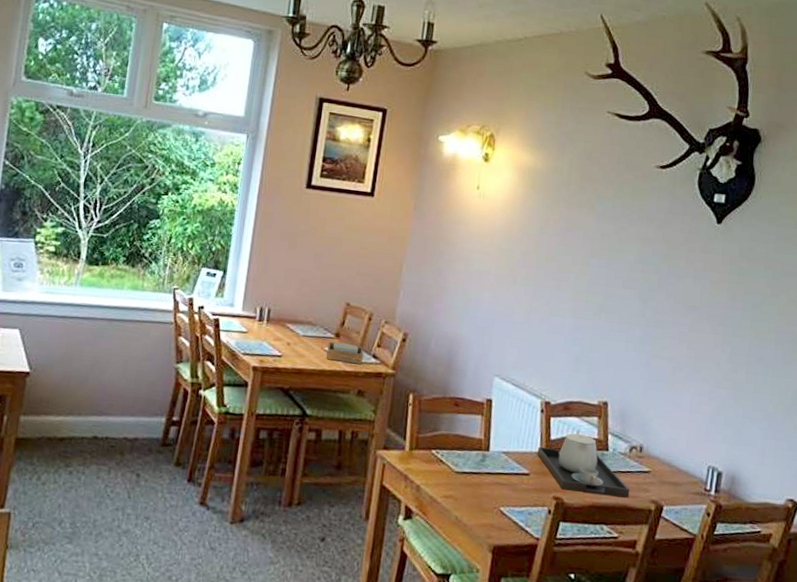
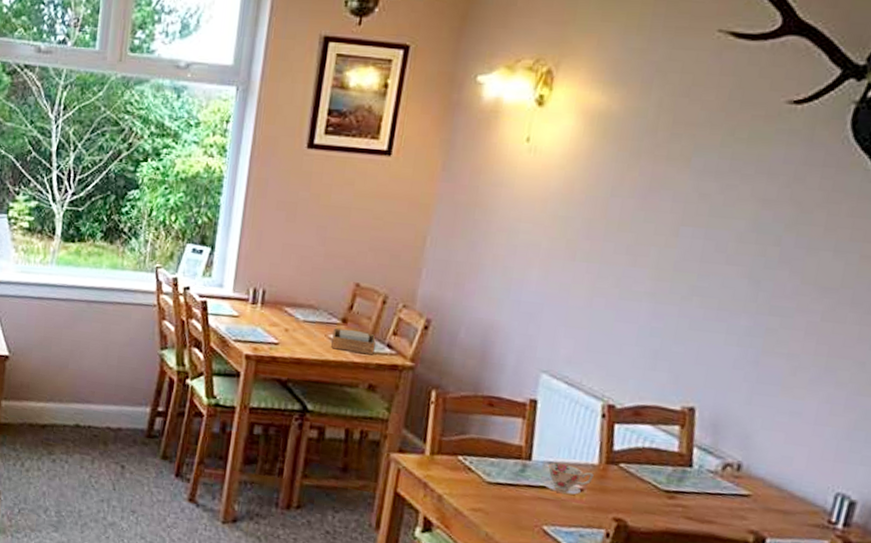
teacup: none [499,452,537,479] -> present [543,462,594,495]
teapot: present [537,430,630,498] -> none [593,440,720,526]

